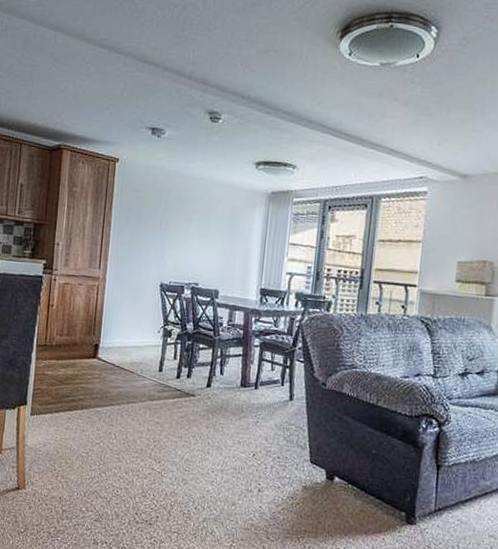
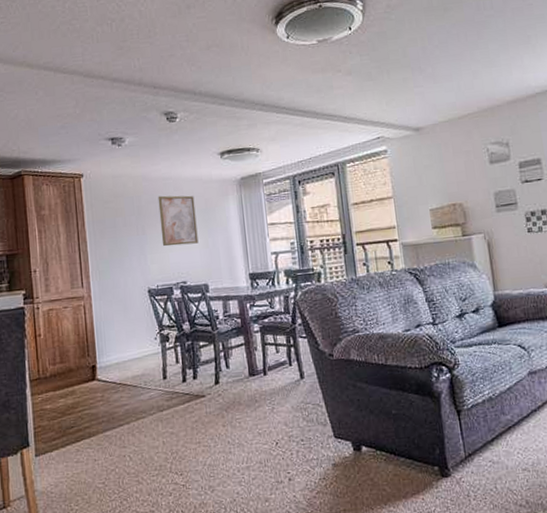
wall art: none [182,194,222,249] -> present [158,195,199,247]

